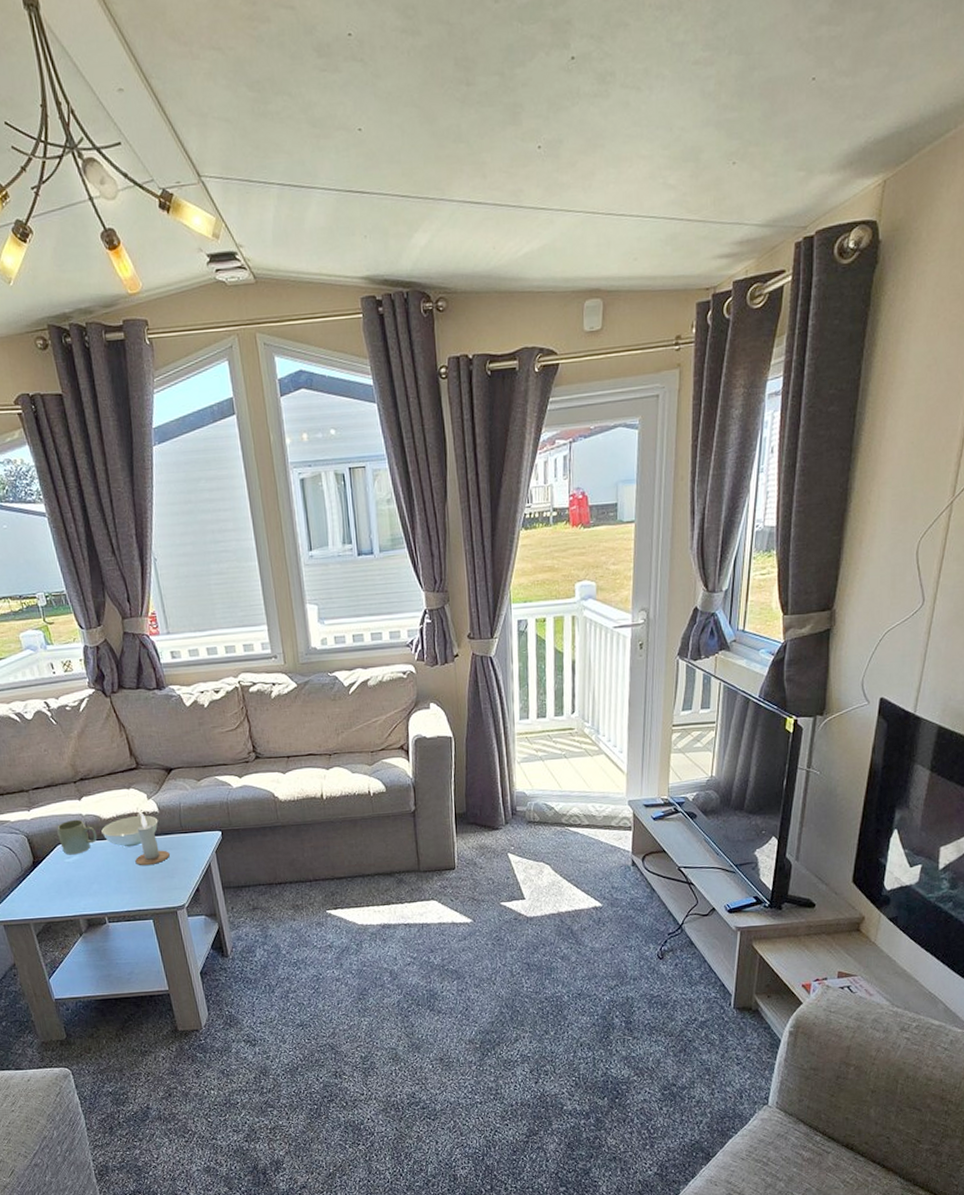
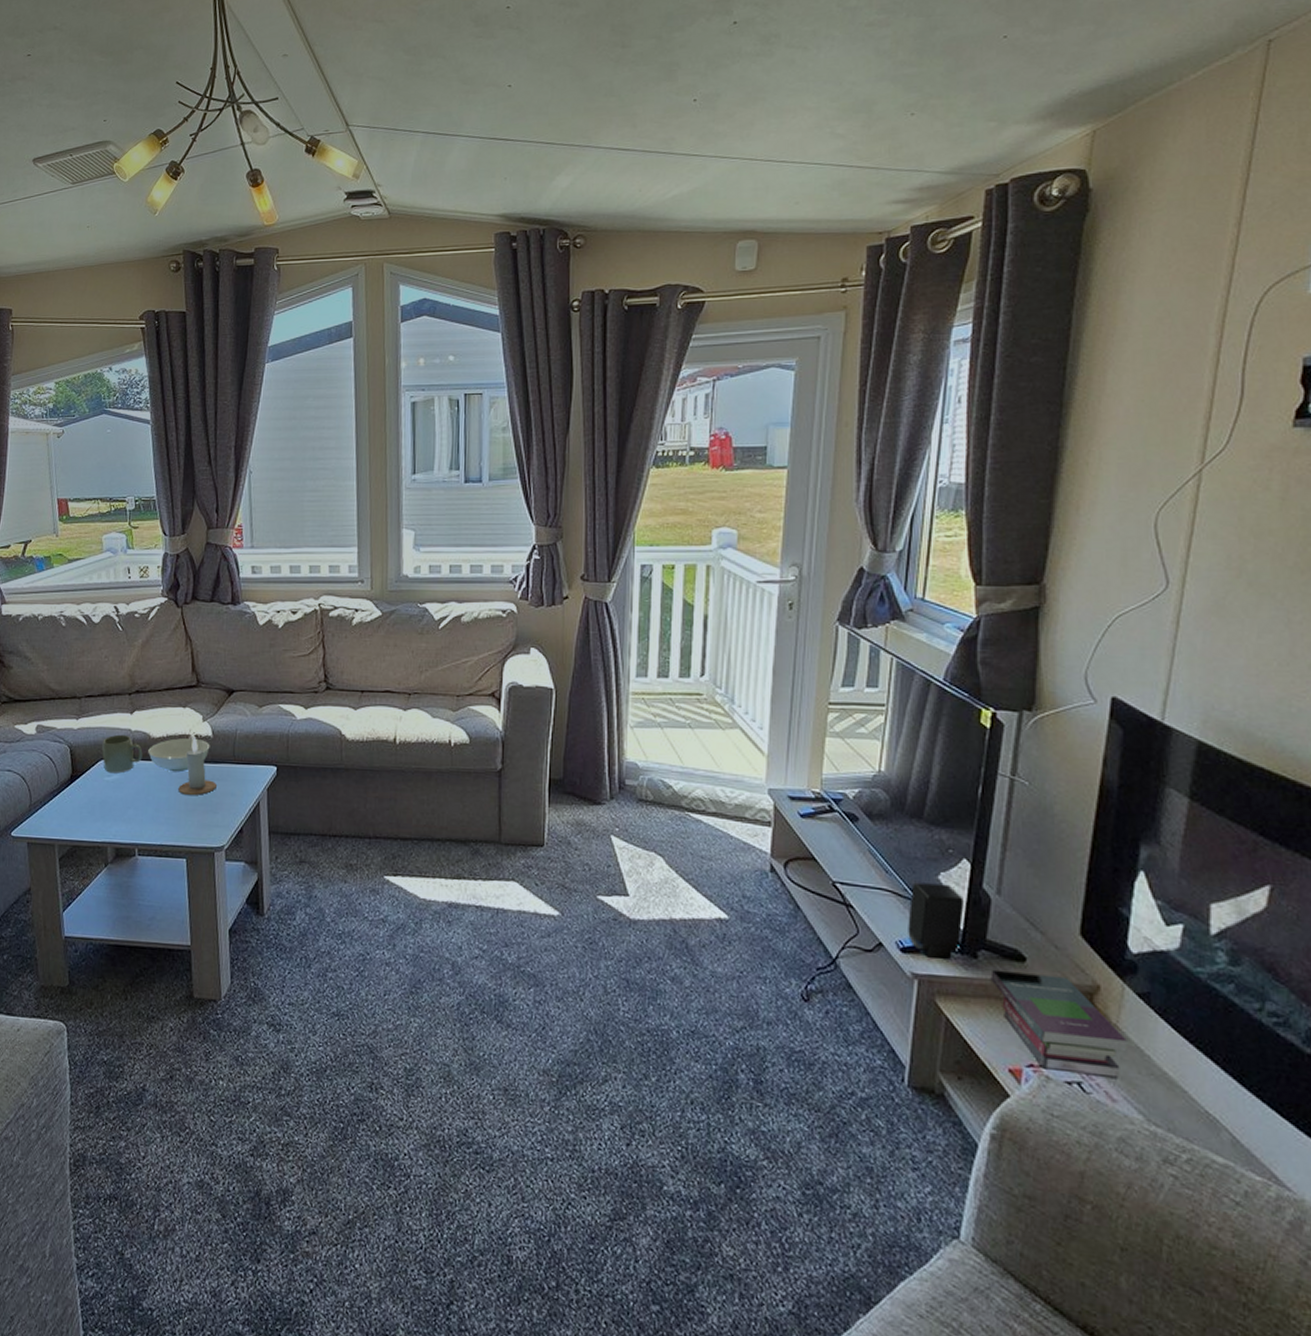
speaker: none [733,858,773,914] -> present [908,882,964,959]
books: none [791,914,881,981] -> present [990,969,1127,1080]

